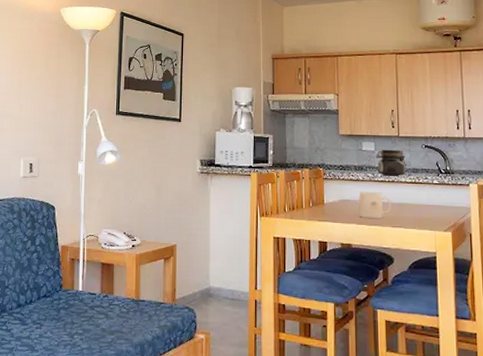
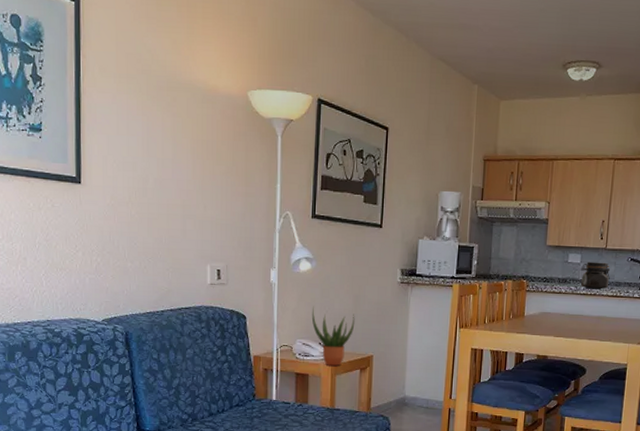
potted plant: none [116,196,158,255] -> present [311,306,355,366]
mug: present [359,191,391,220] -> none [558,303,590,332]

